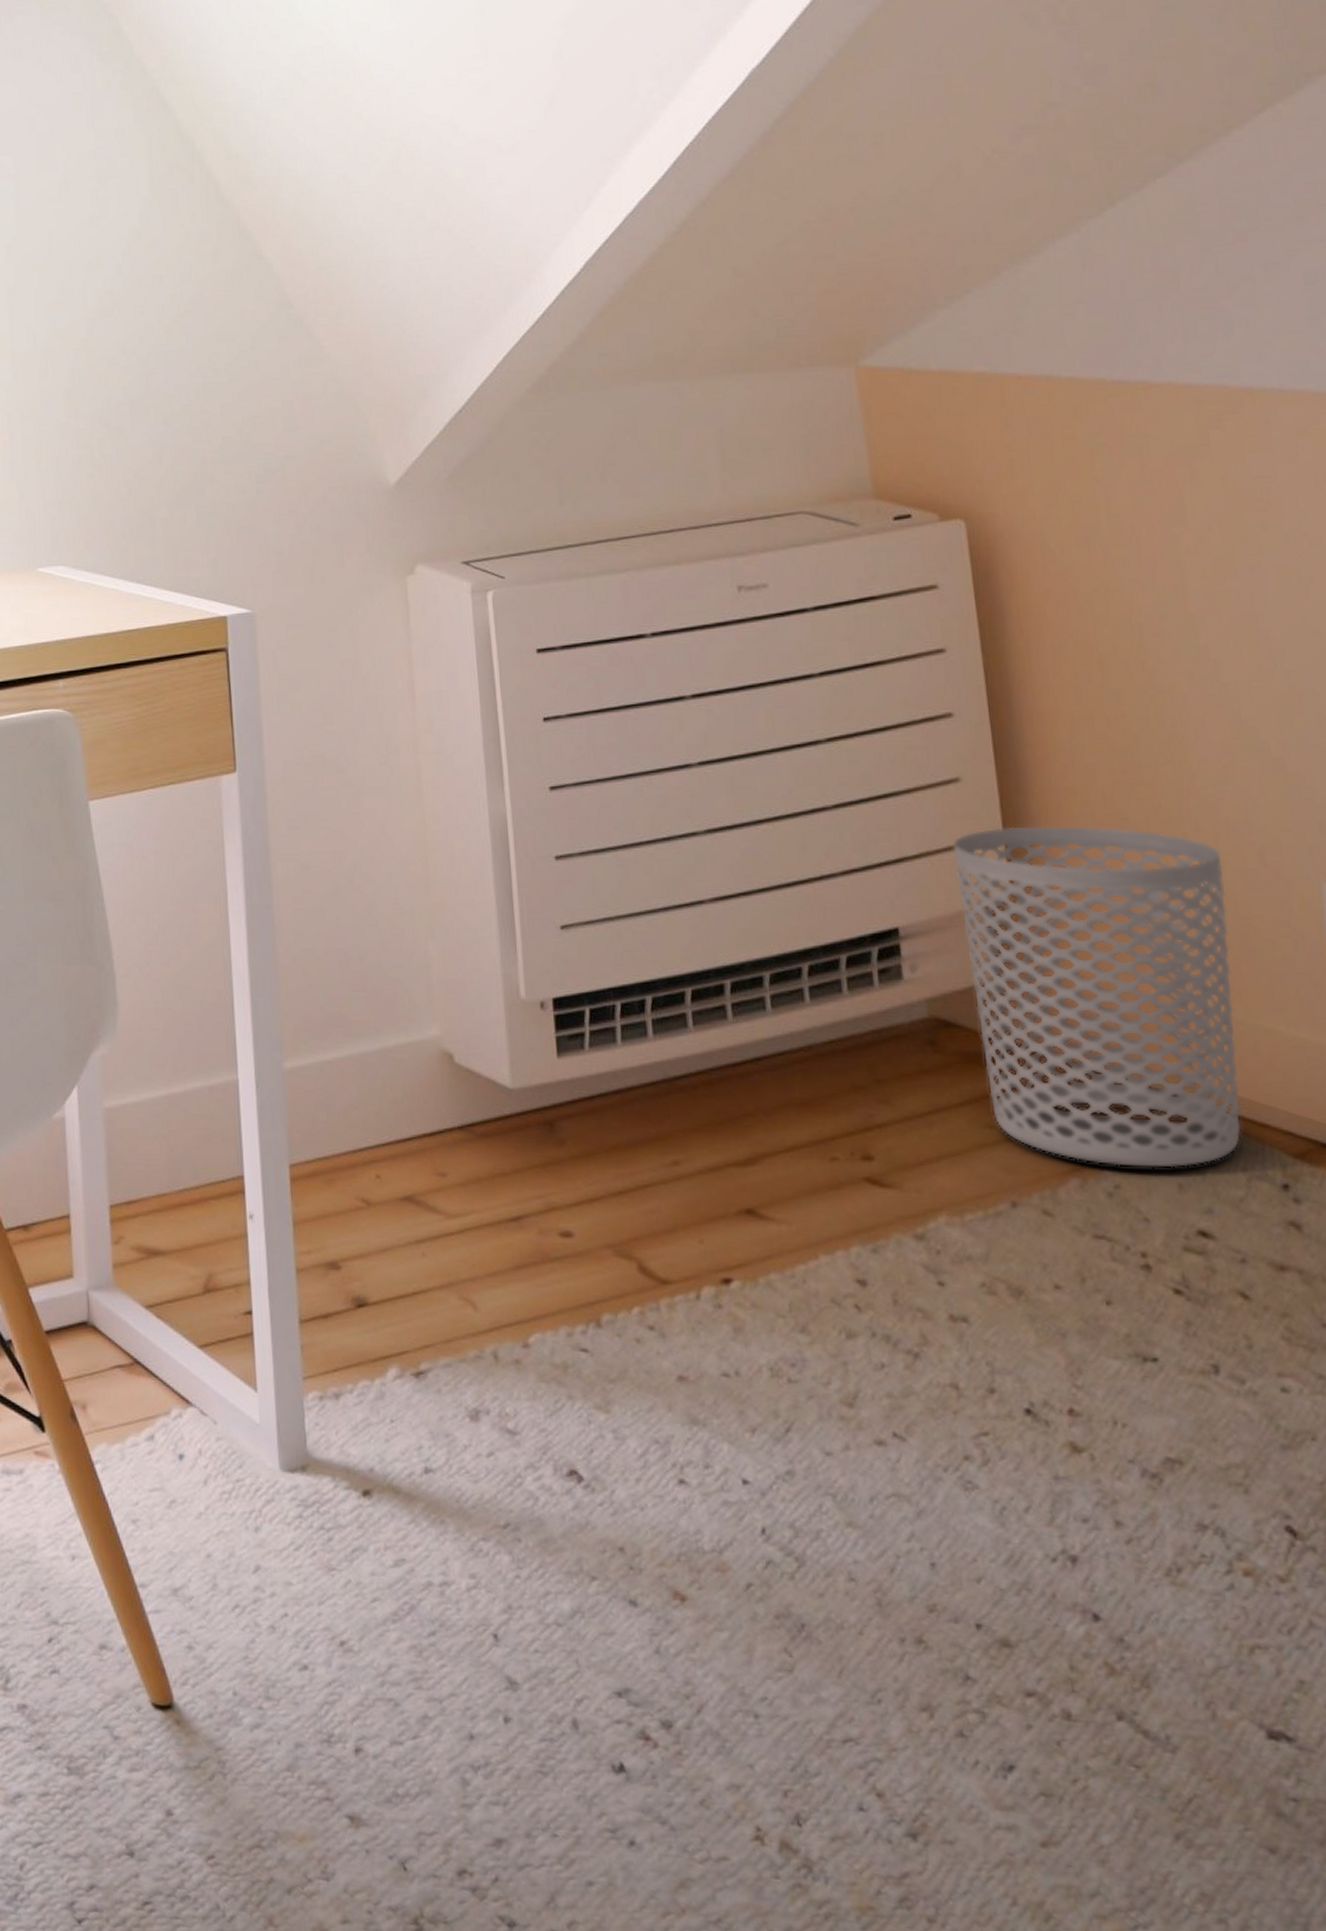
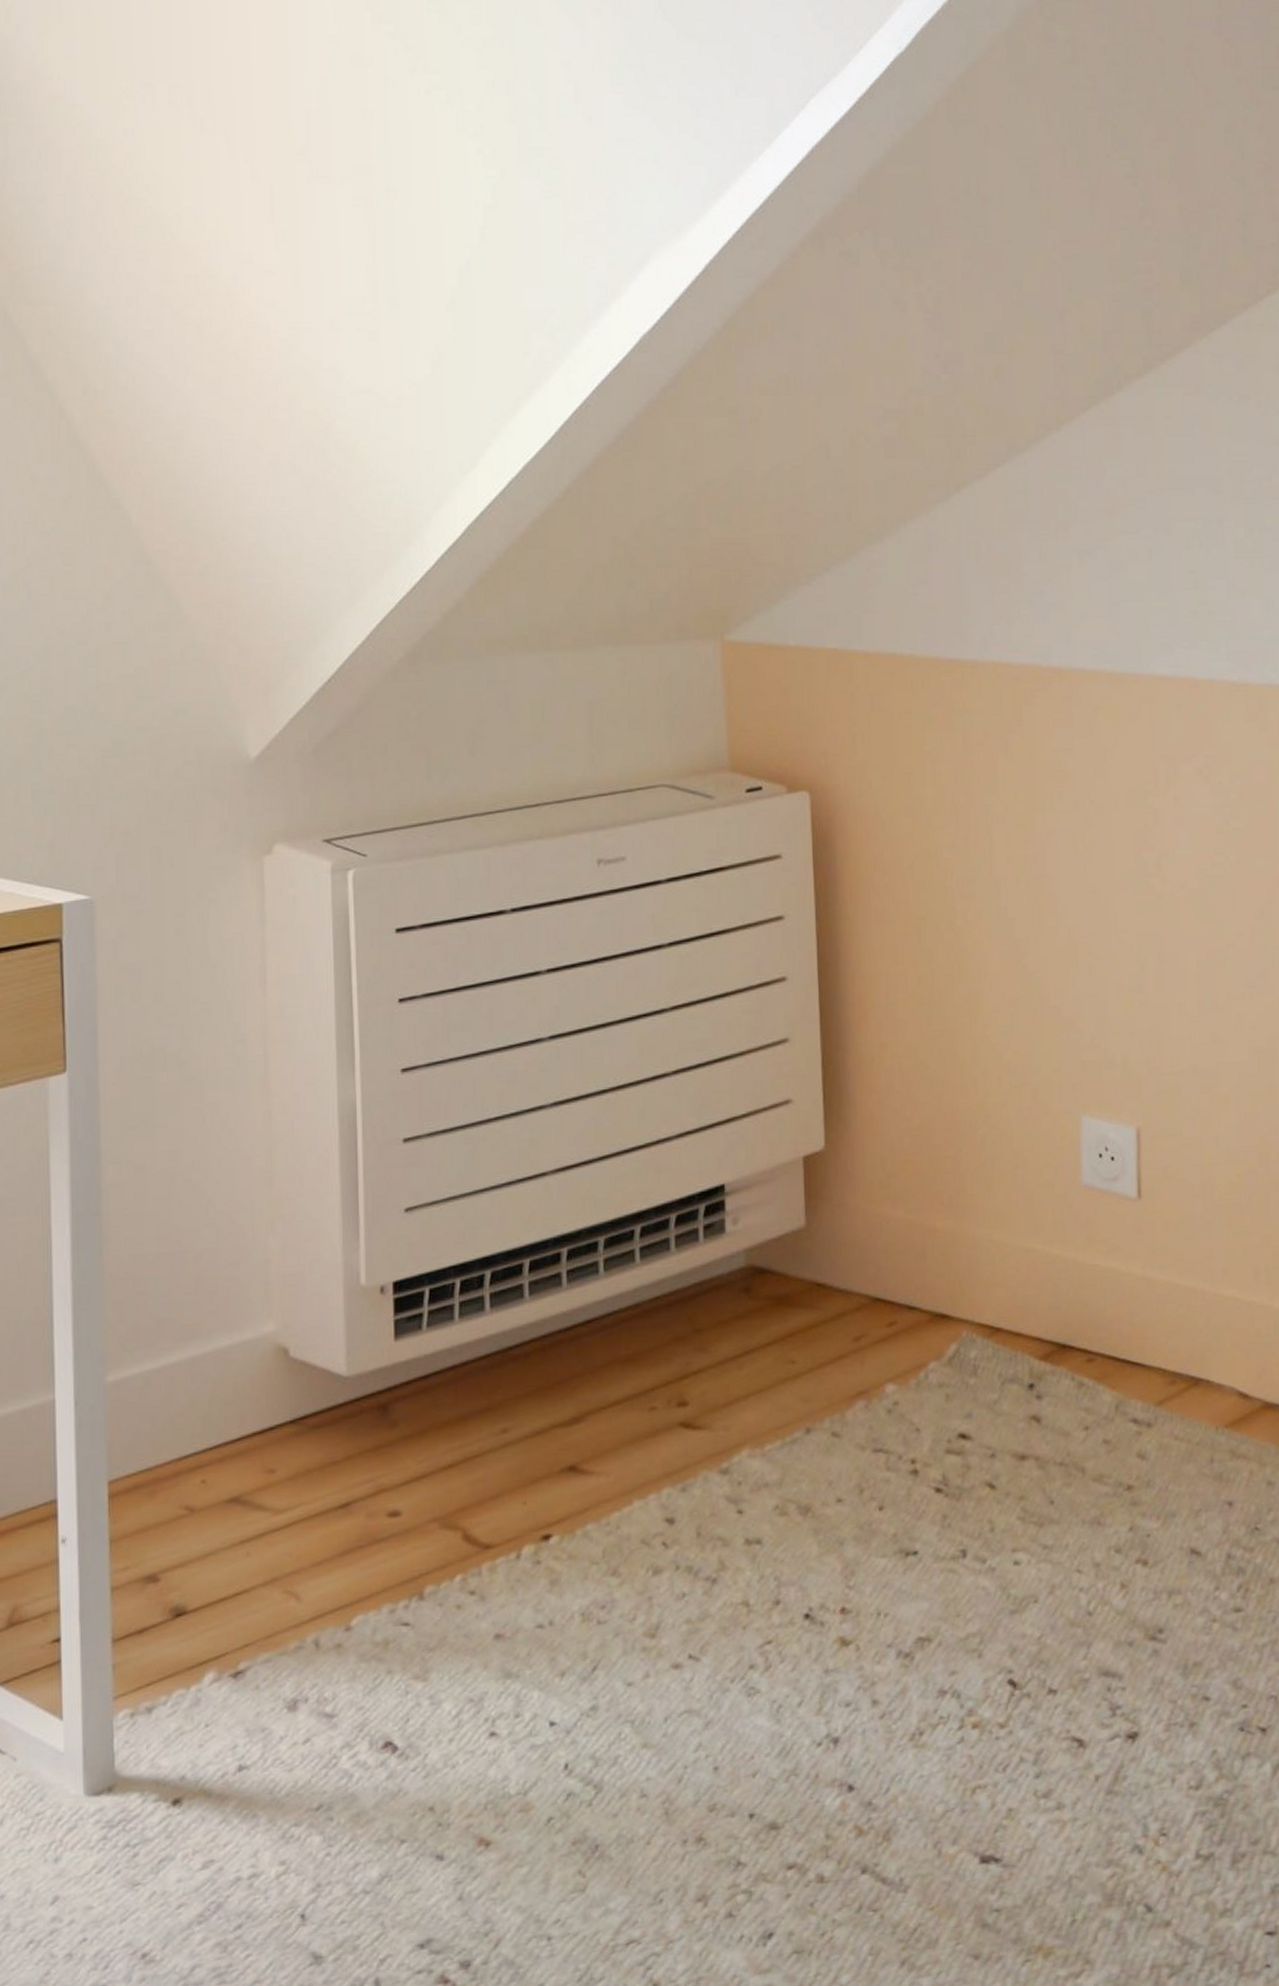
waste bin: present [953,826,1242,1168] -> none [778,1077,1004,1385]

